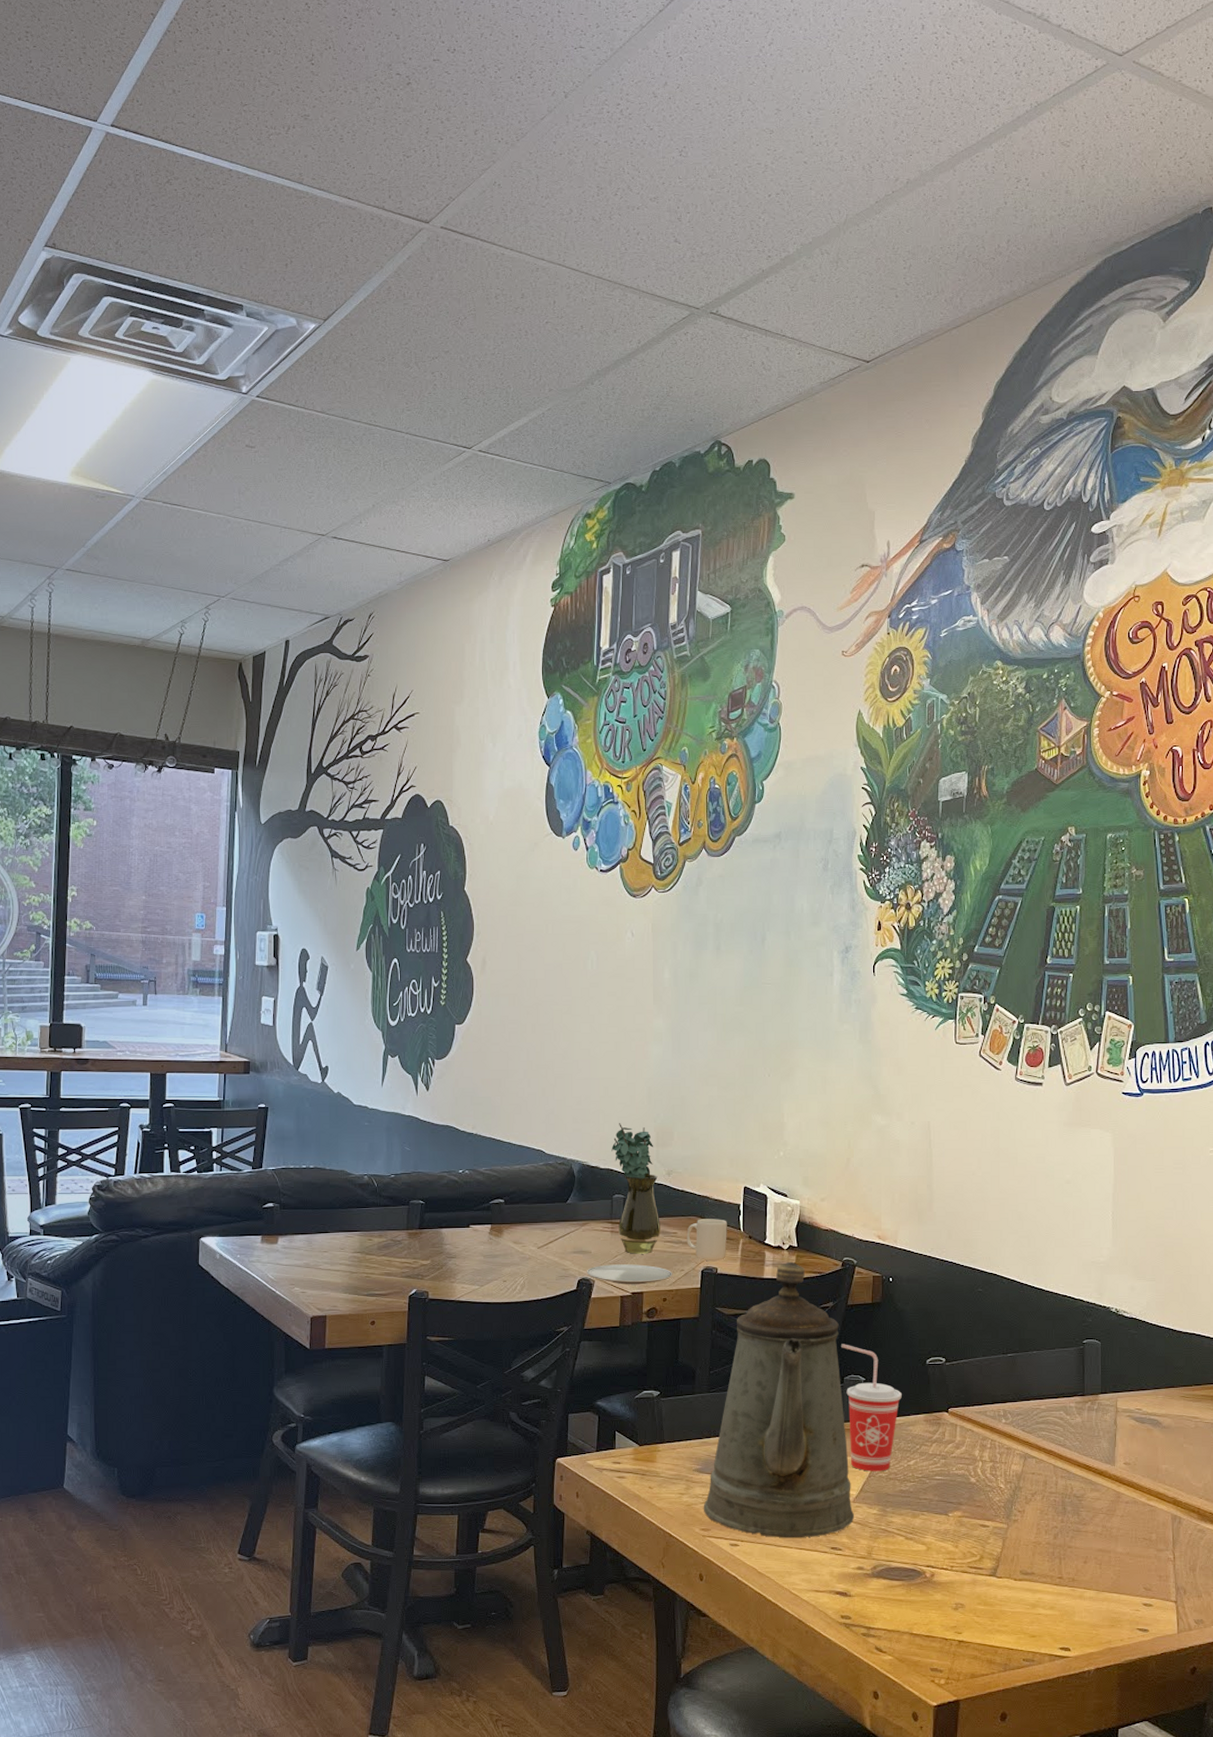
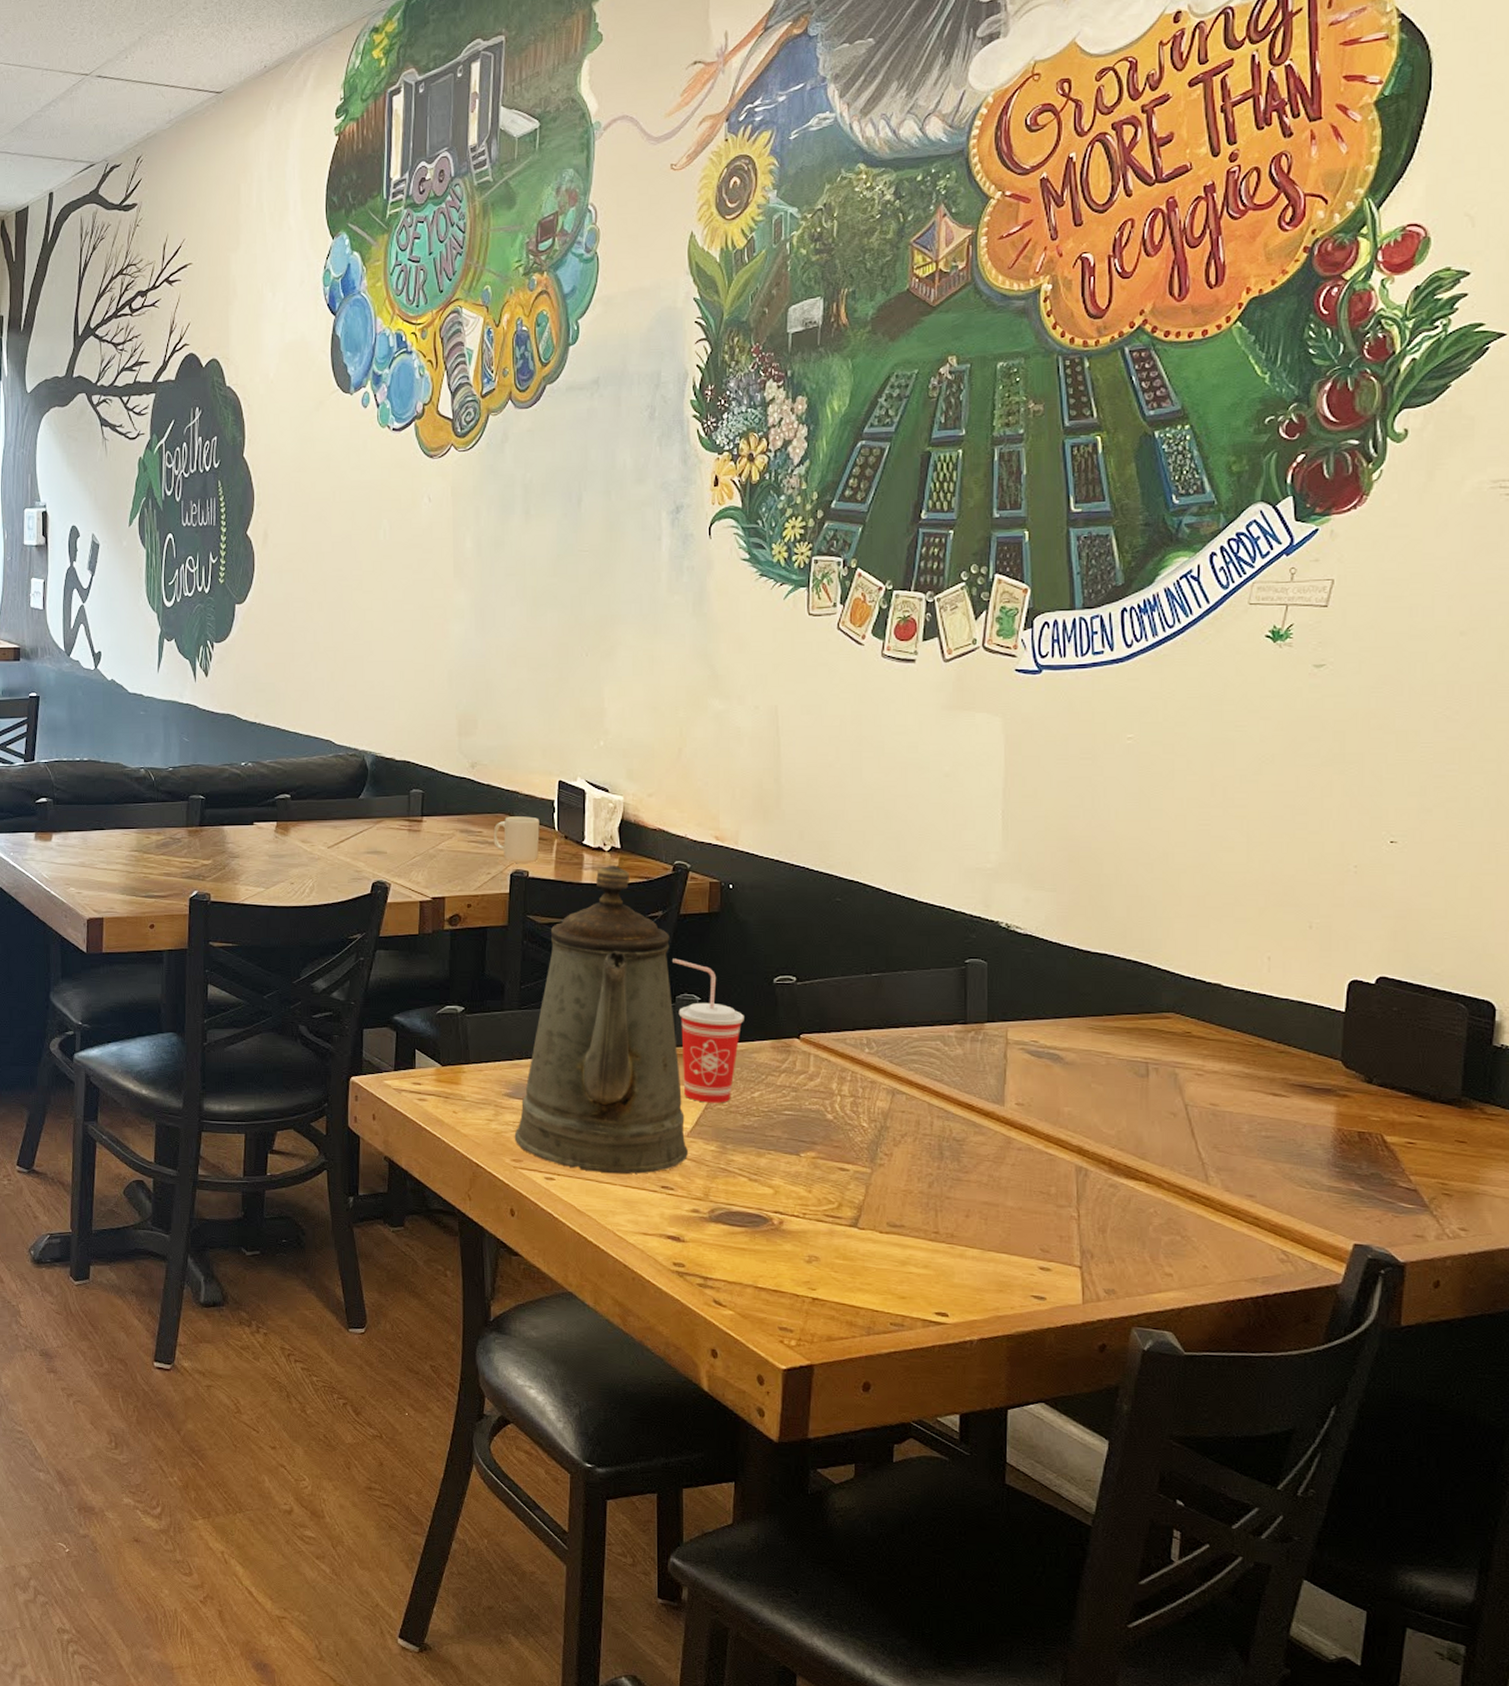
plate: present [586,1264,673,1285] -> none [381,866,478,889]
vase: present [611,1123,660,1254] -> none [408,710,464,855]

